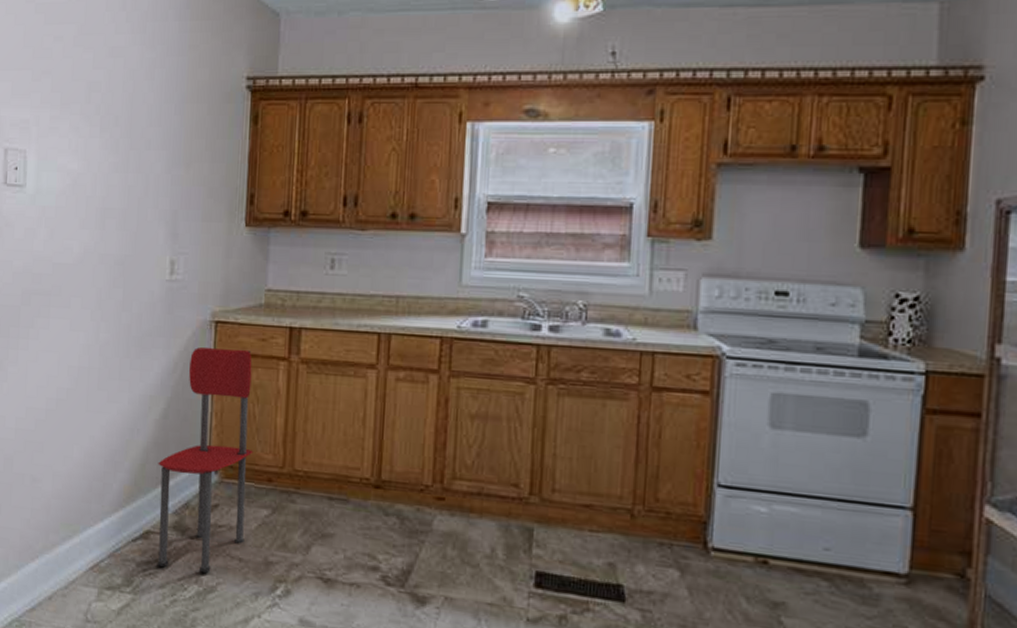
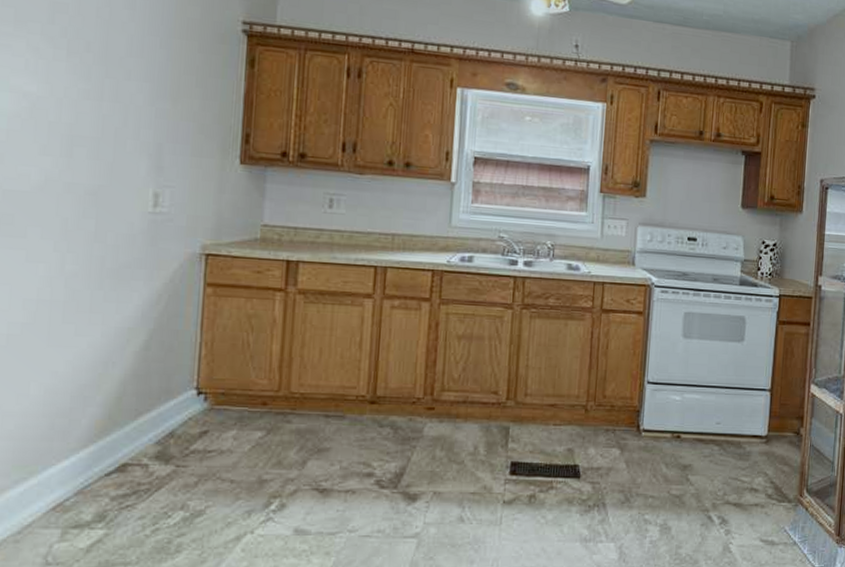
dining chair: present [157,347,253,573] -> none [135,278,247,499]

